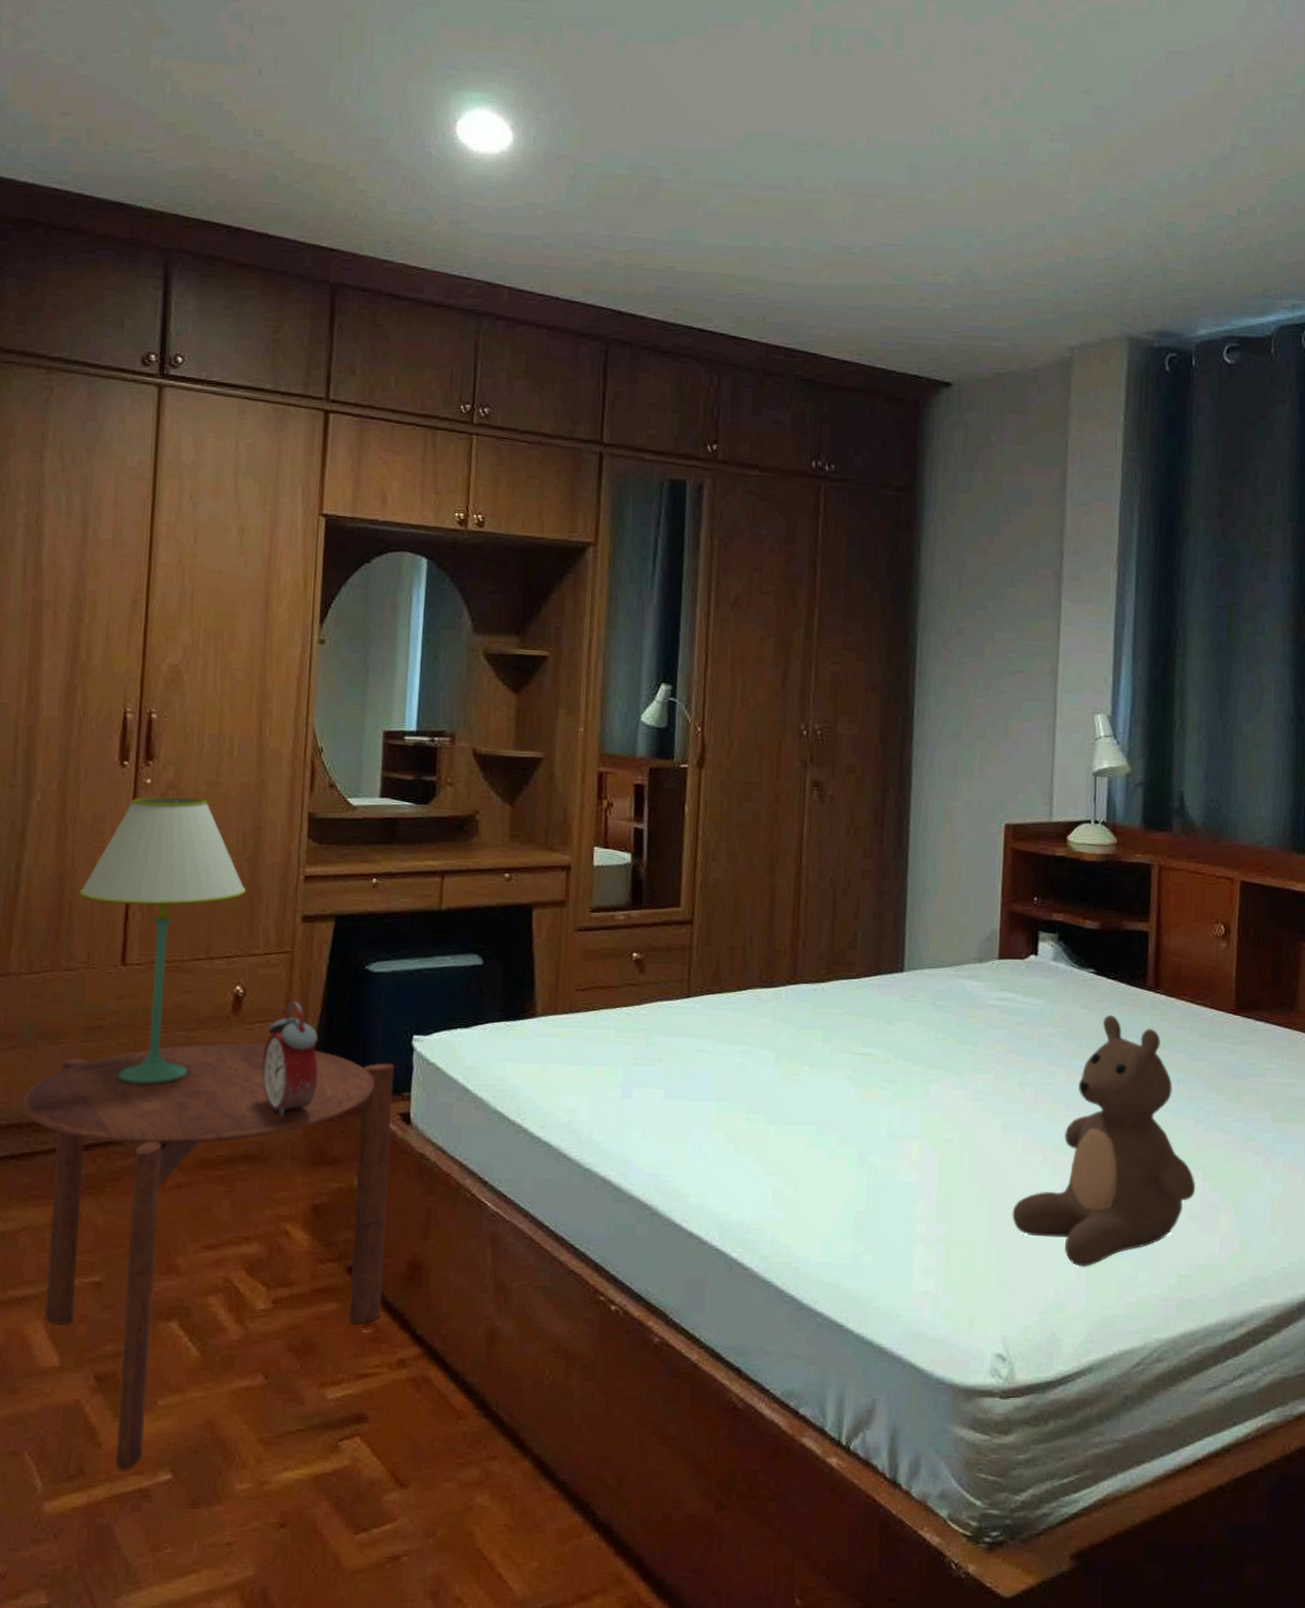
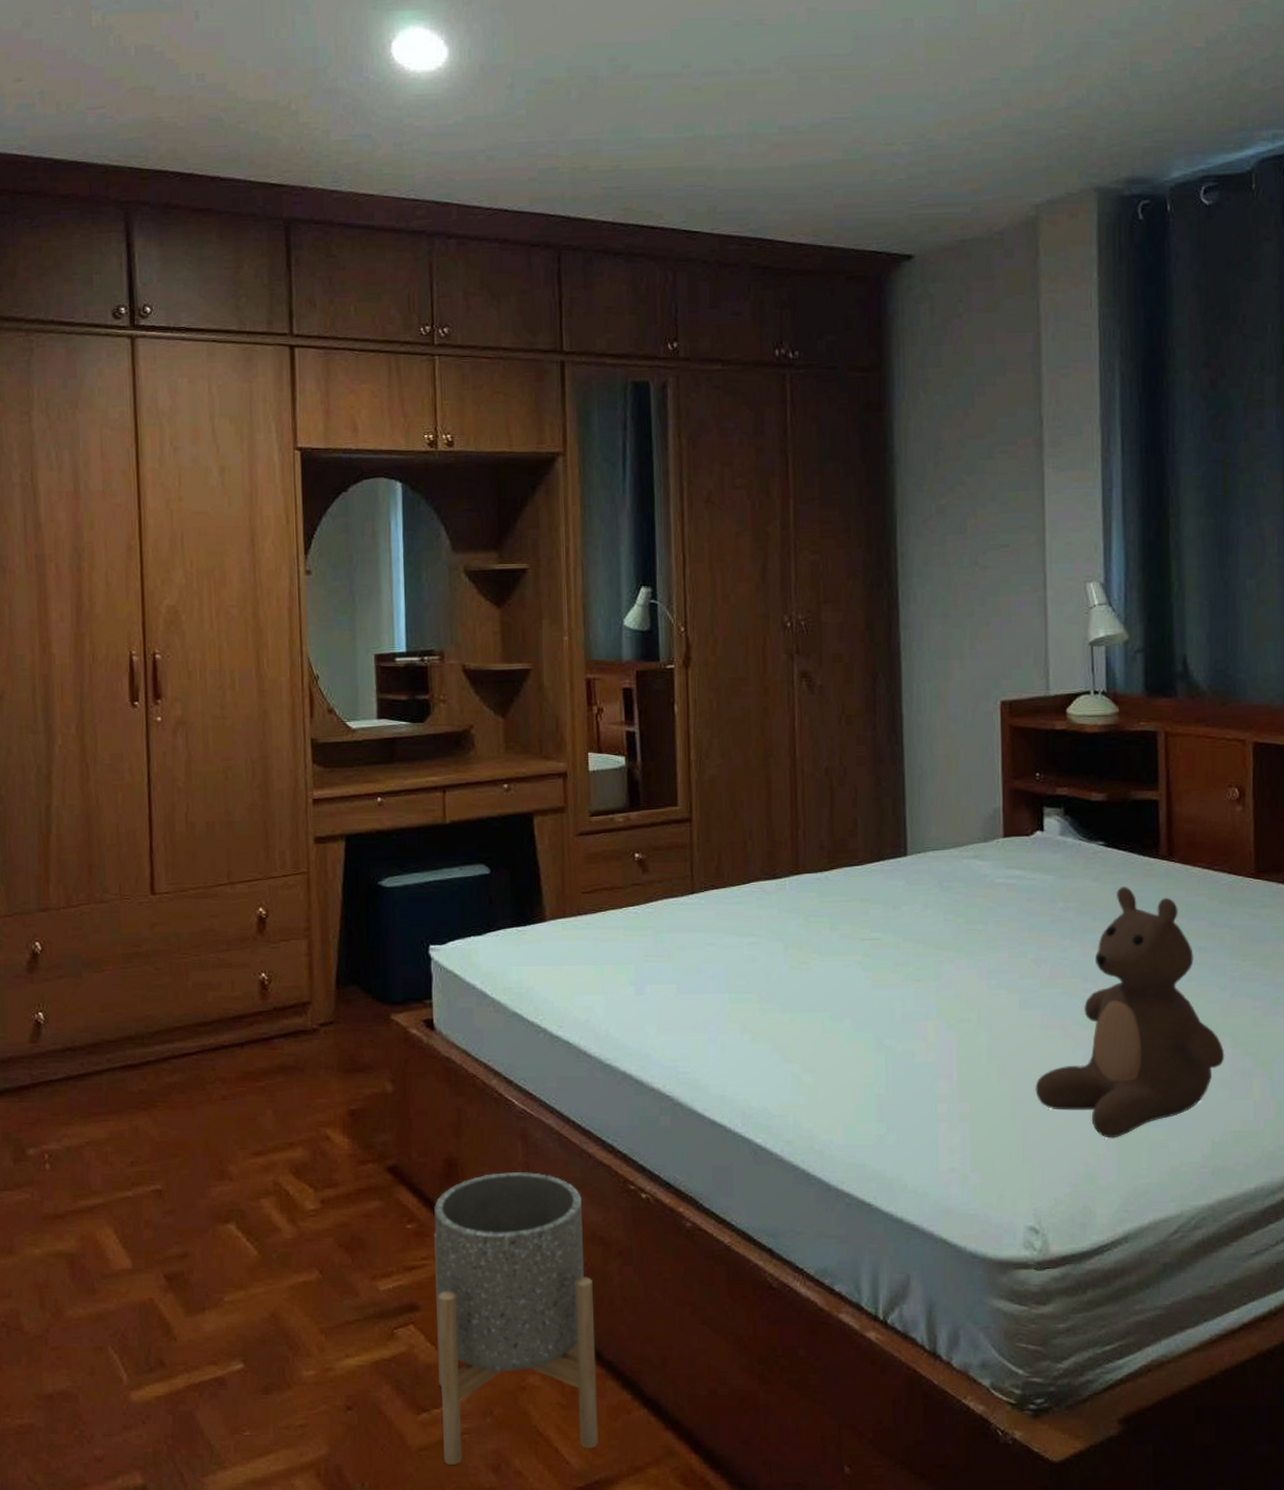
side table: present [22,1043,395,1470] -> none [74,961,423,1361]
table lamp: present [79,796,246,1084] -> none [106,732,259,1005]
alarm clock: present [262,1001,318,1116] -> none [290,919,343,1028]
planter: none [379,1277,553,1589] -> present [433,1172,599,1464]

